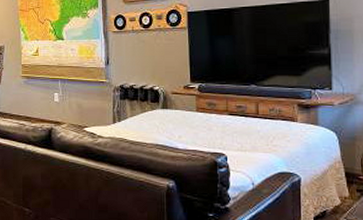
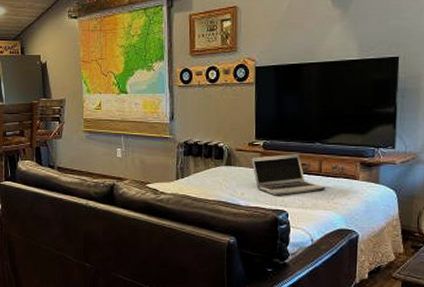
laptop: none [187,96,264,139] -> present [251,153,326,196]

